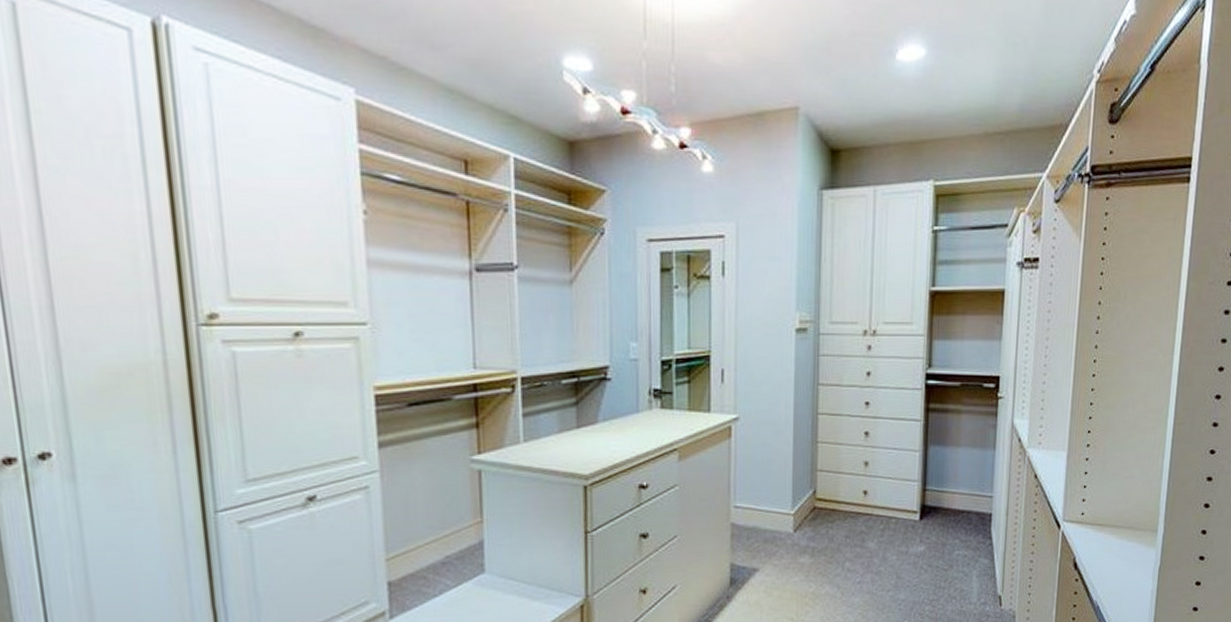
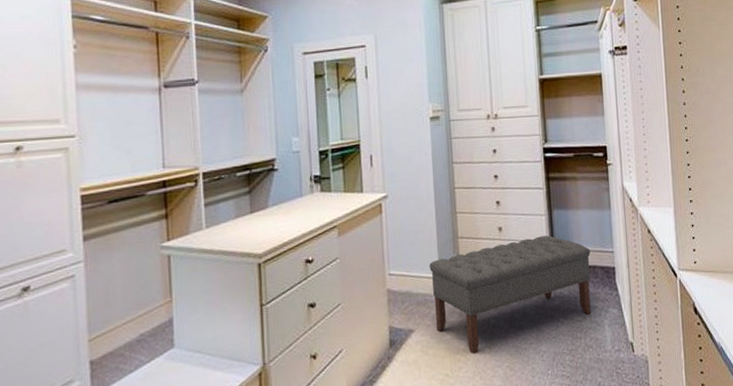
bench: none [781,474,966,598] -> present [429,235,591,354]

